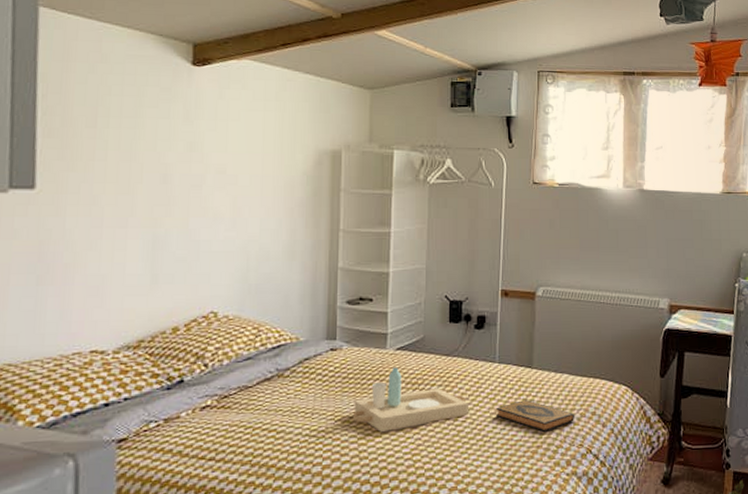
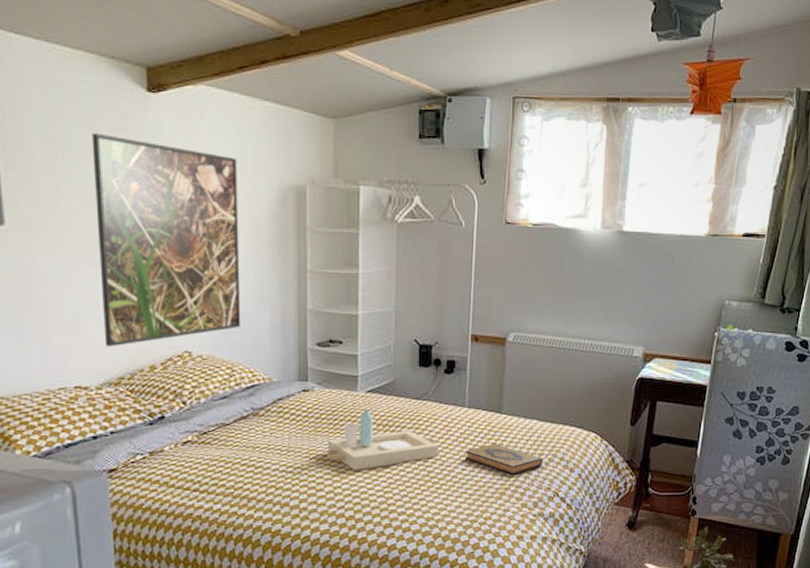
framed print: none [127,102,276,309] -> present [91,133,241,347]

